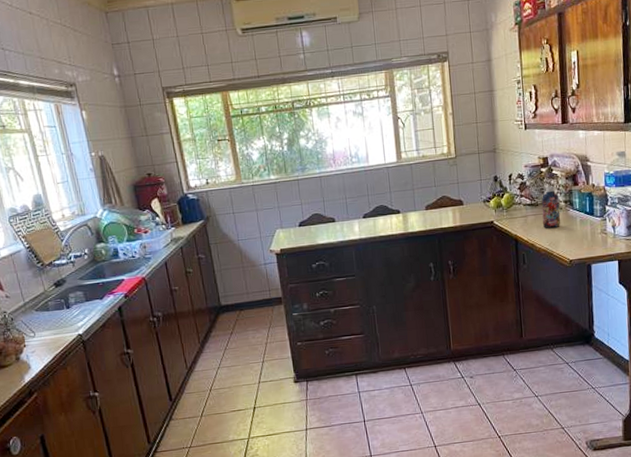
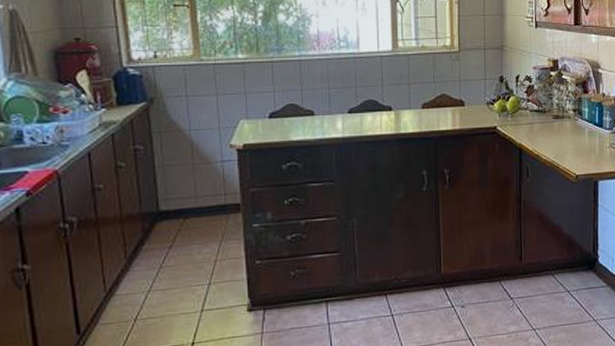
bottle: present [541,186,561,228] -> none [549,92,569,138]

